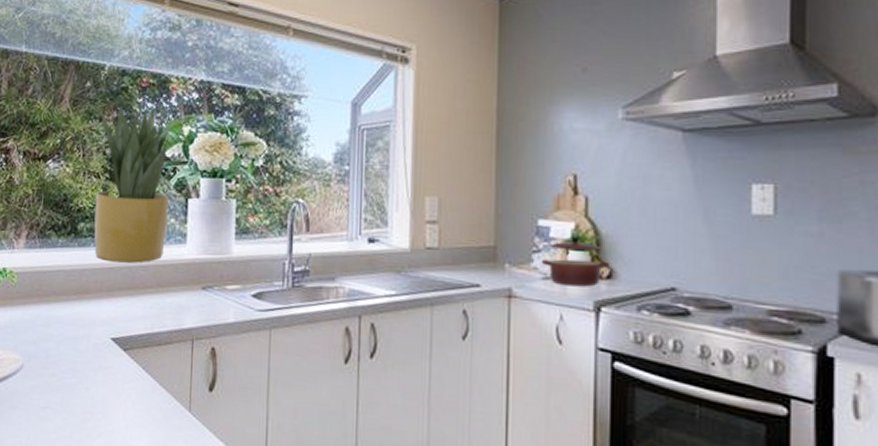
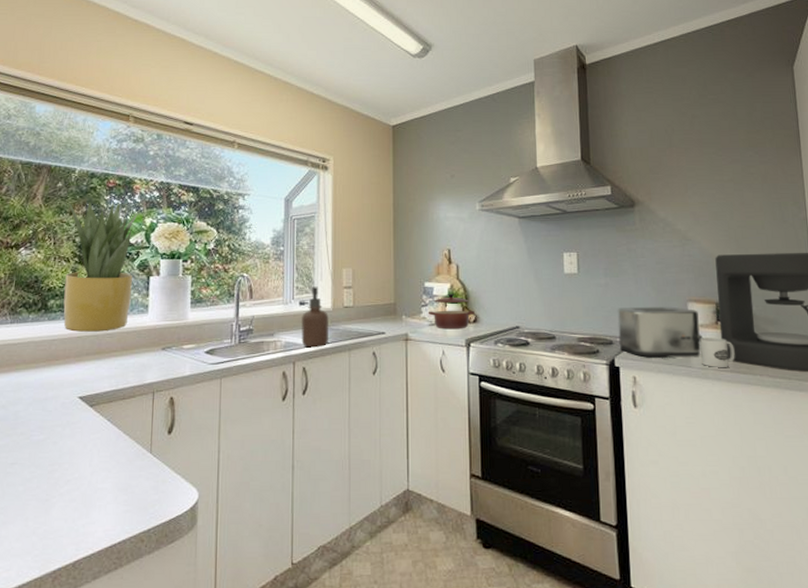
soap dispenser: none [370,219,405,301] -> present [301,286,328,349]

